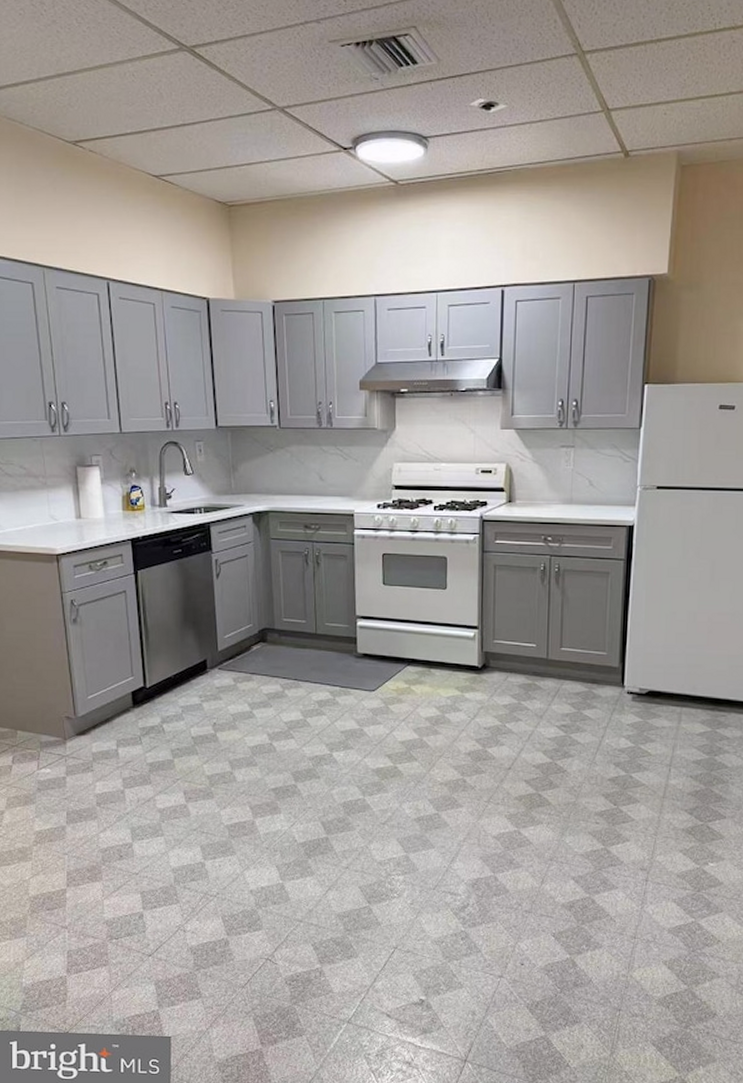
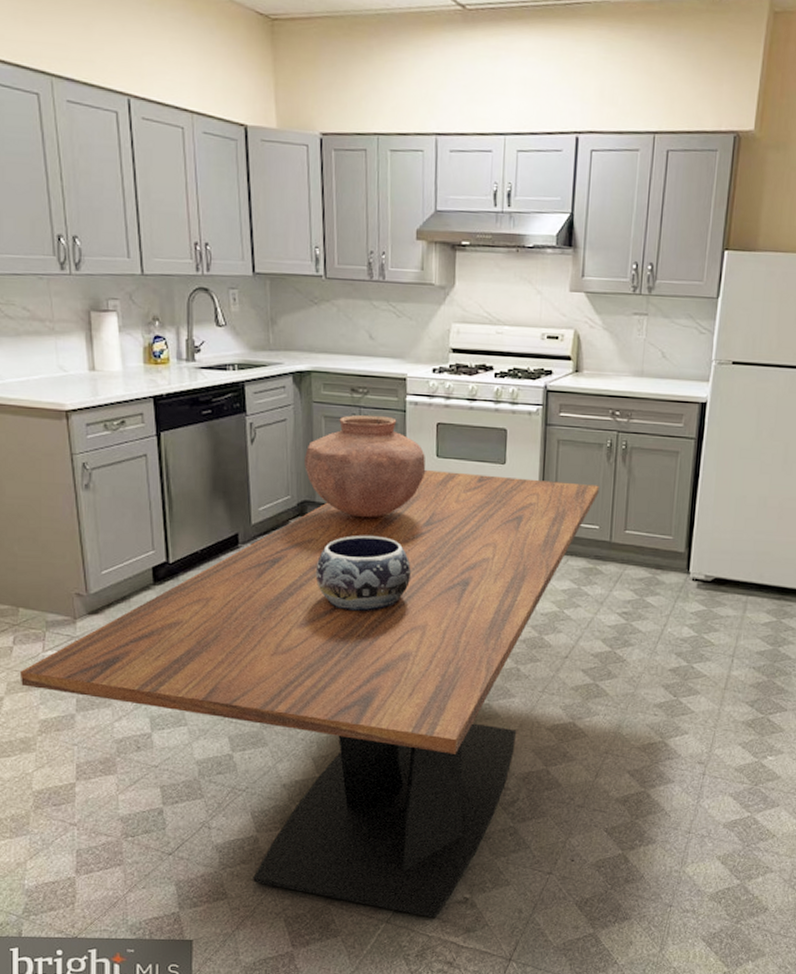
dining table: none [18,597,535,1019] -> present [19,470,599,918]
vase: none [264,548,374,643] -> present [304,415,426,518]
decorative bowl: none [276,658,363,729] -> present [315,535,412,612]

